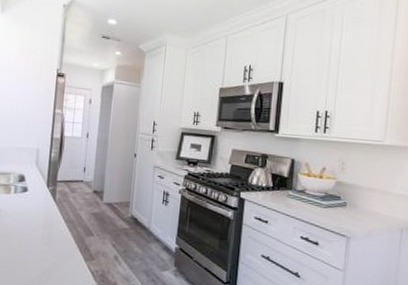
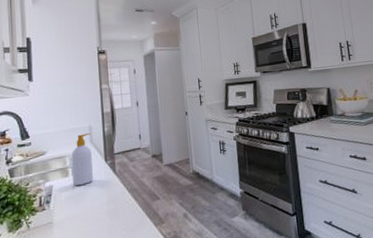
soap bottle: none [13,154,37,205] -> present [71,133,93,186]

